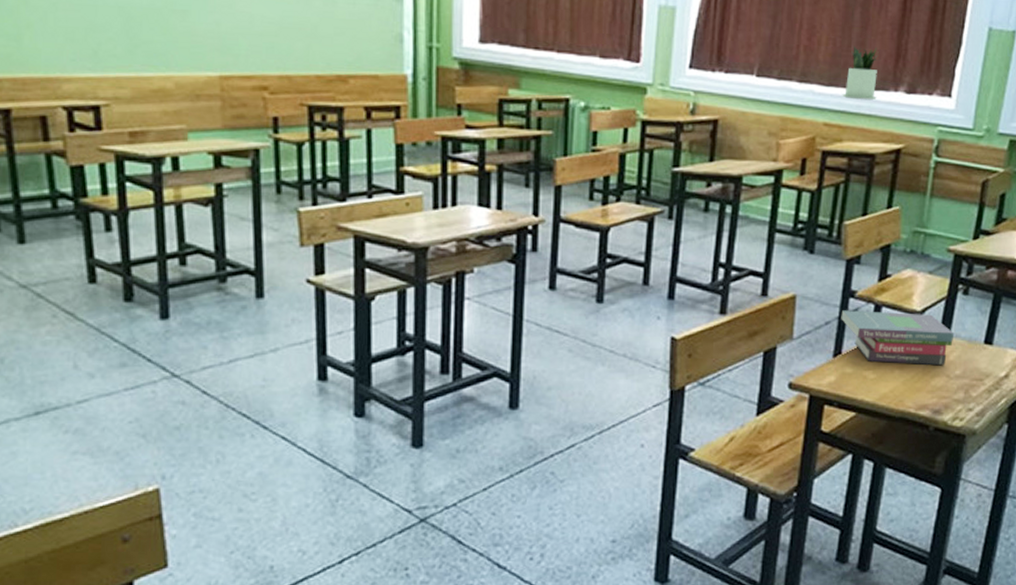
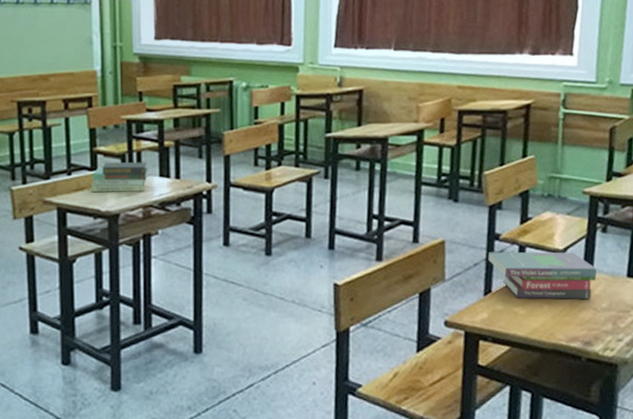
books: none [395,185,467,222] -> present [91,162,150,193]
planter: present [842,45,878,101] -> none [472,17,504,64]

